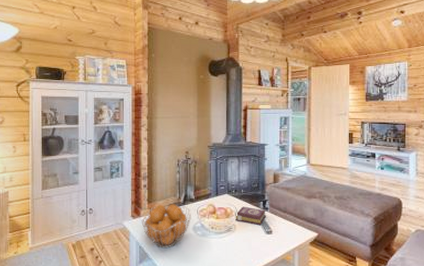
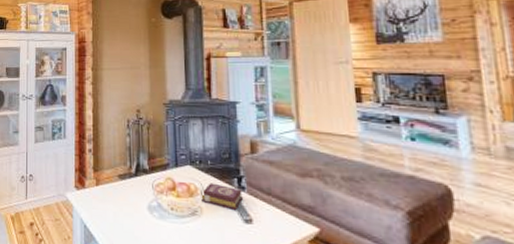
fruit basket: present [141,204,191,249] -> none [86,174,145,231]

